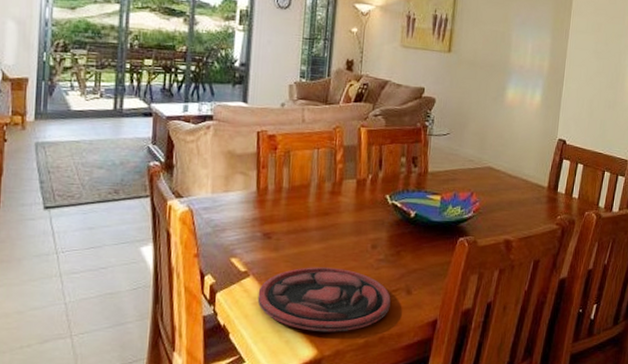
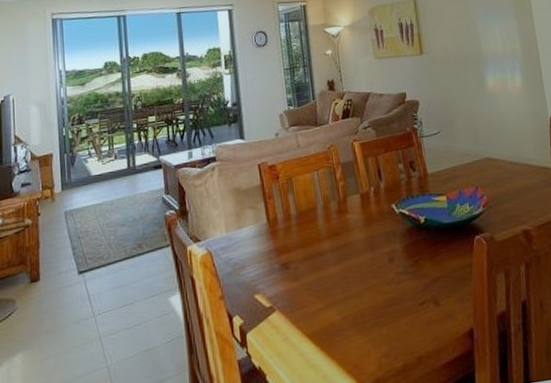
plate: present [257,267,391,332] -> none [286,288,421,361]

